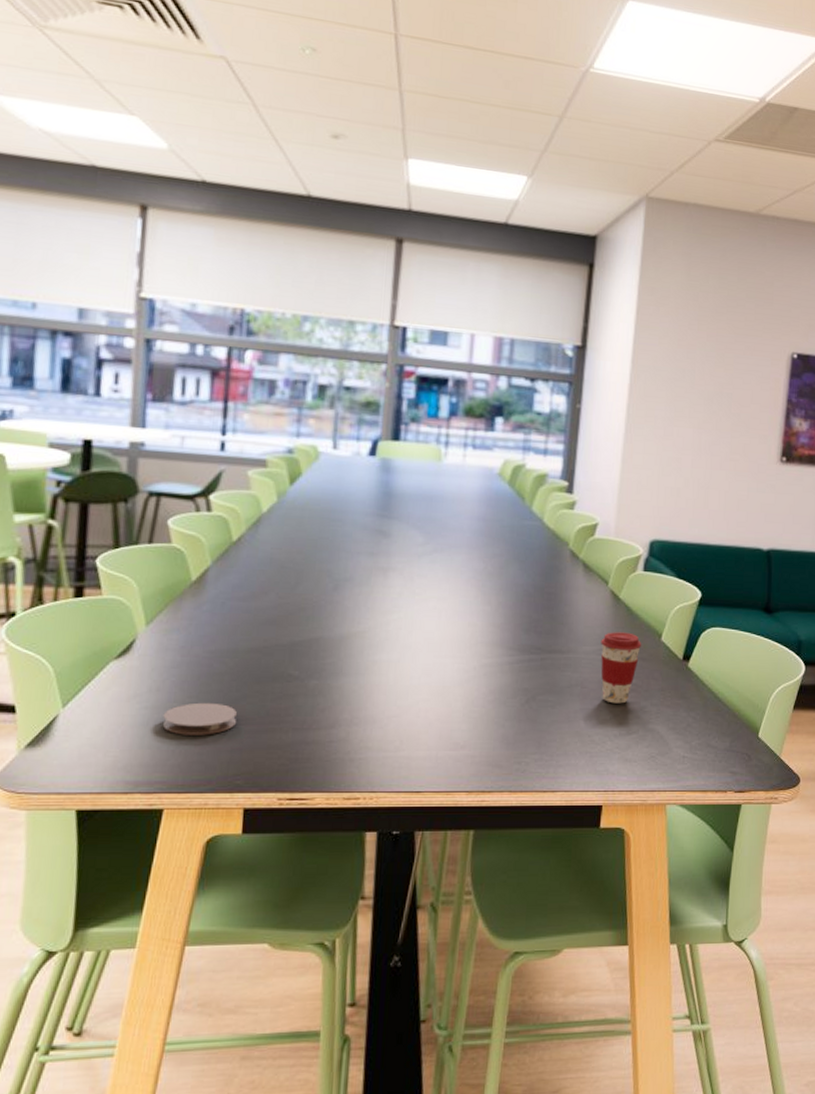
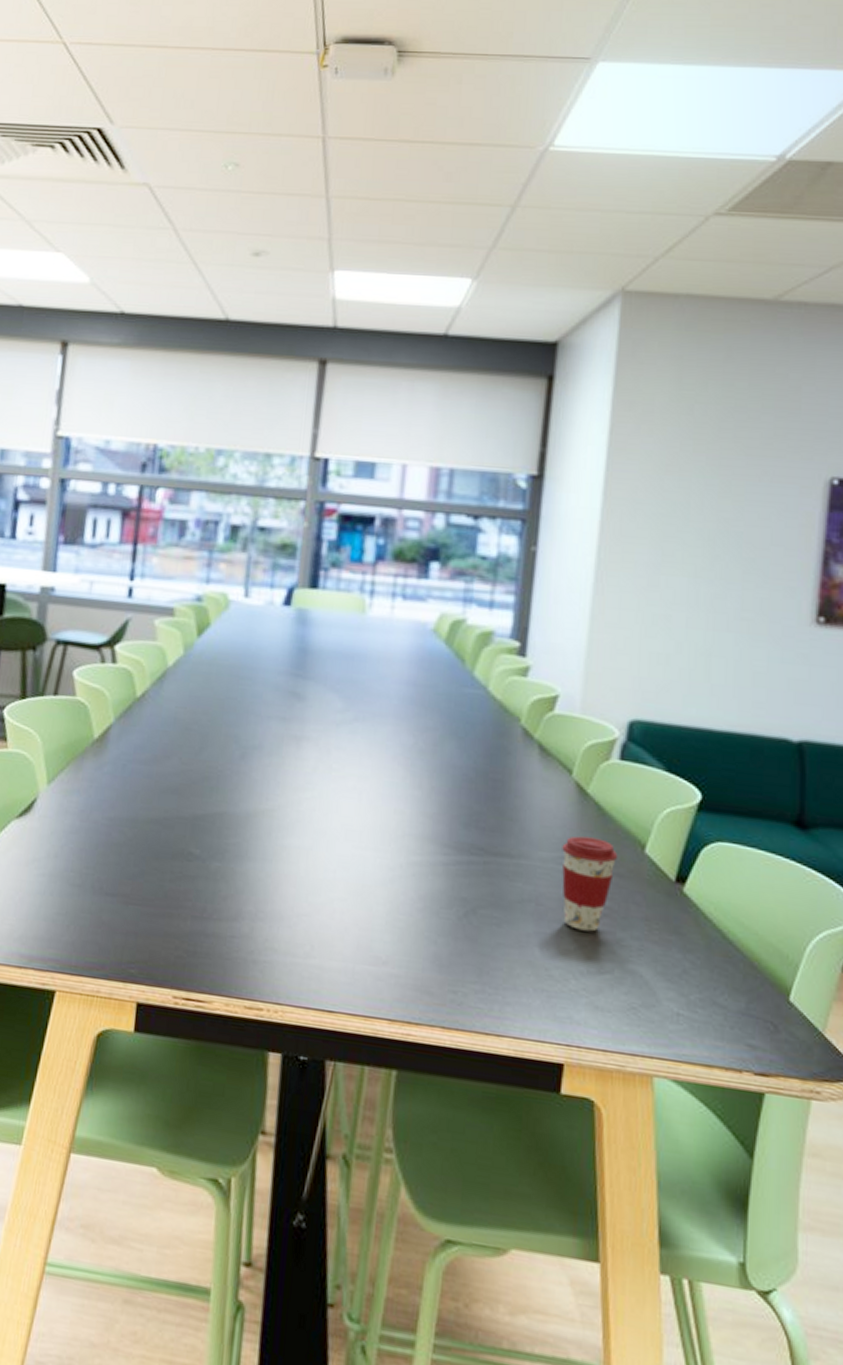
coaster: present [162,702,237,735] -> none [58,874,134,913]

